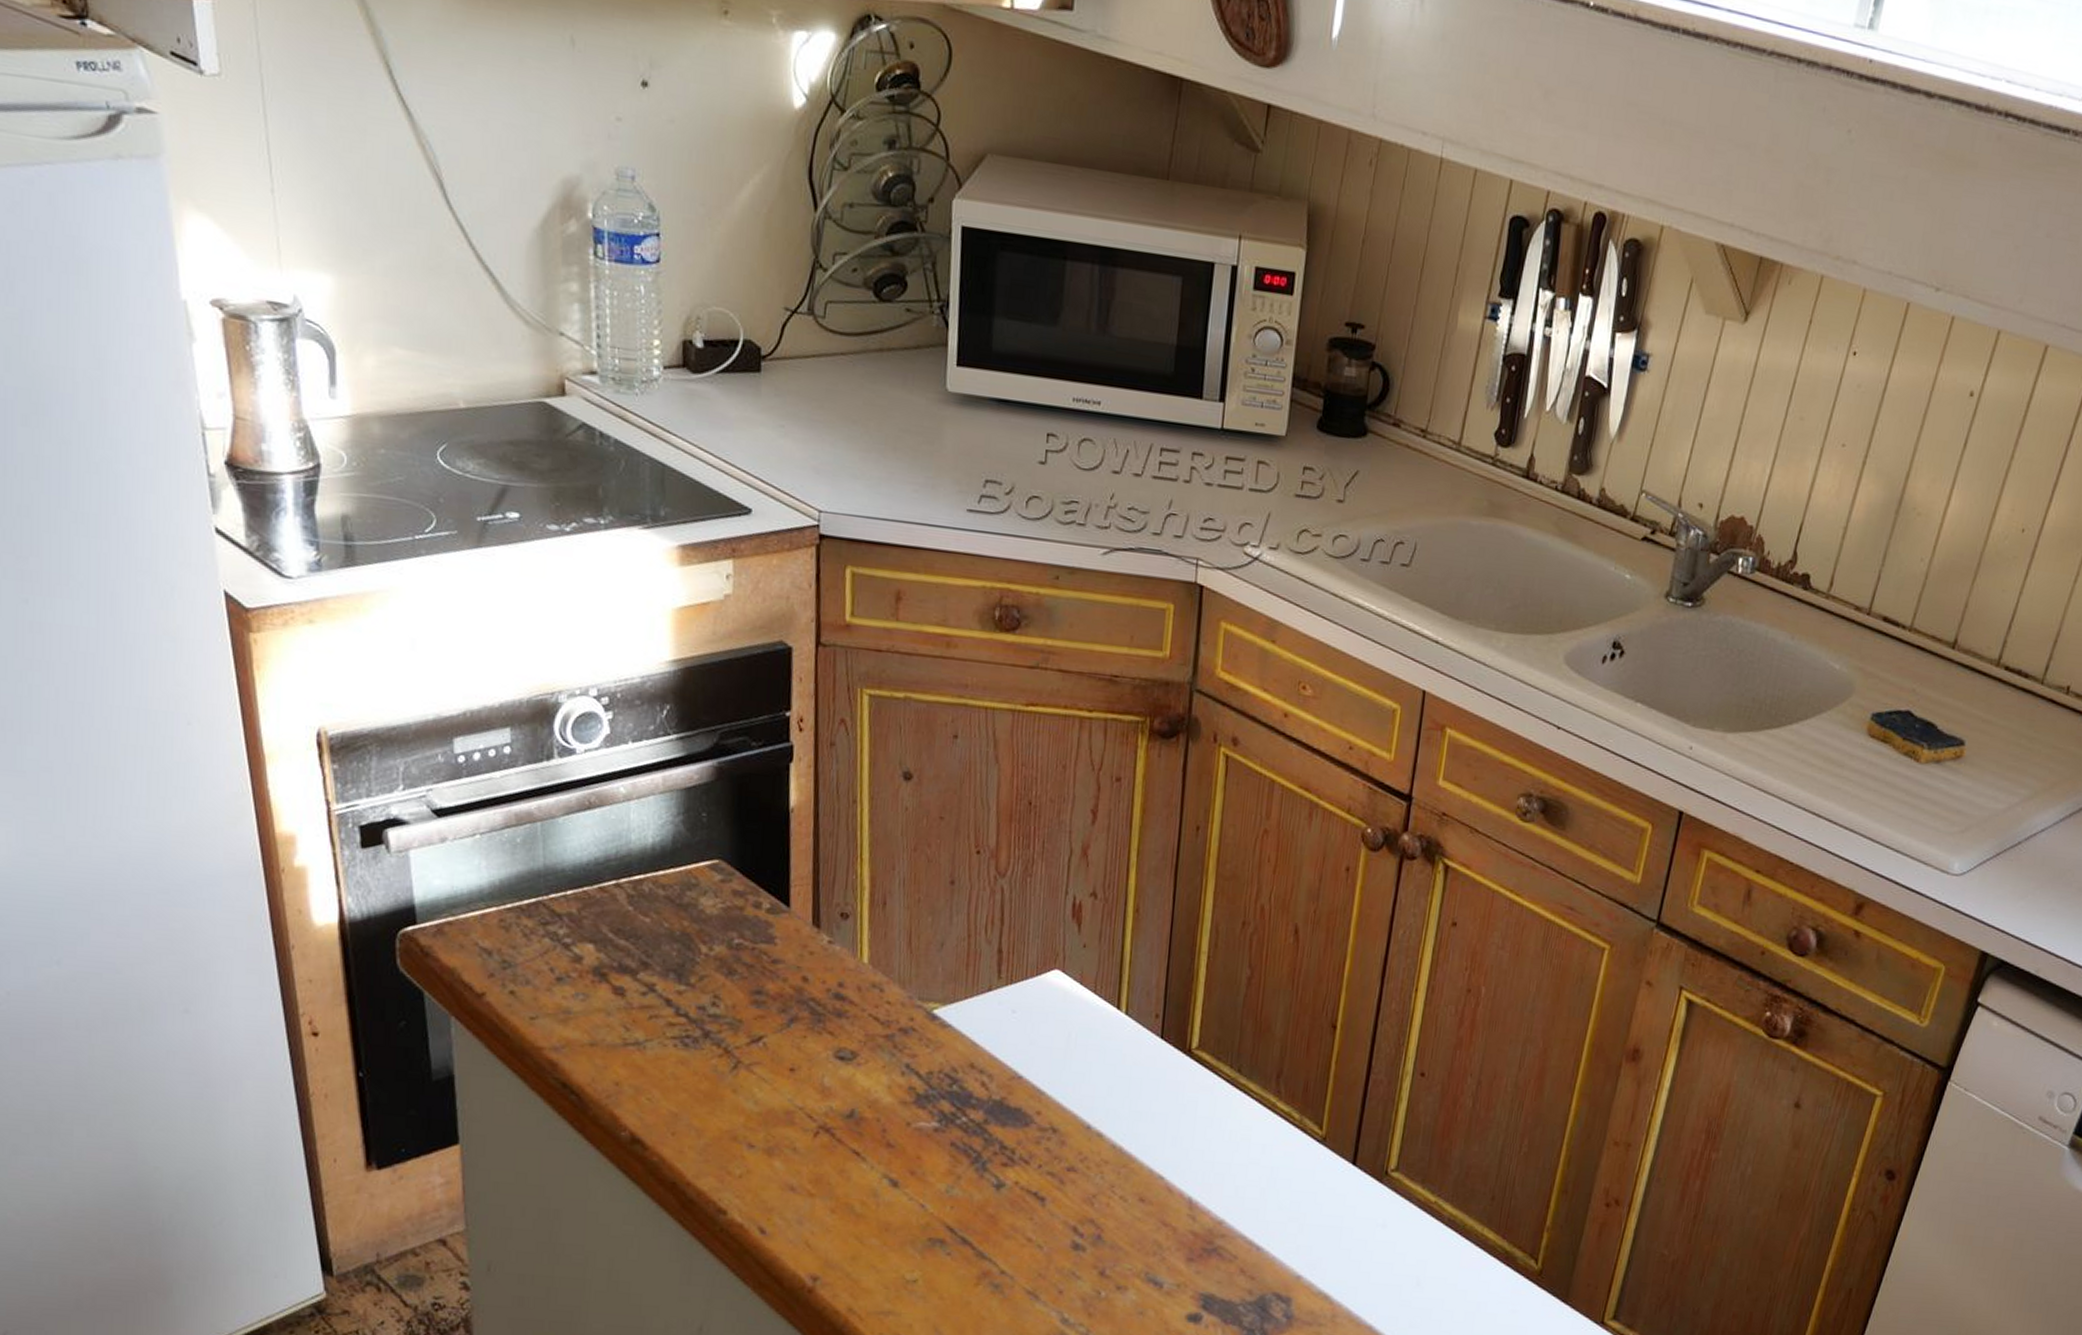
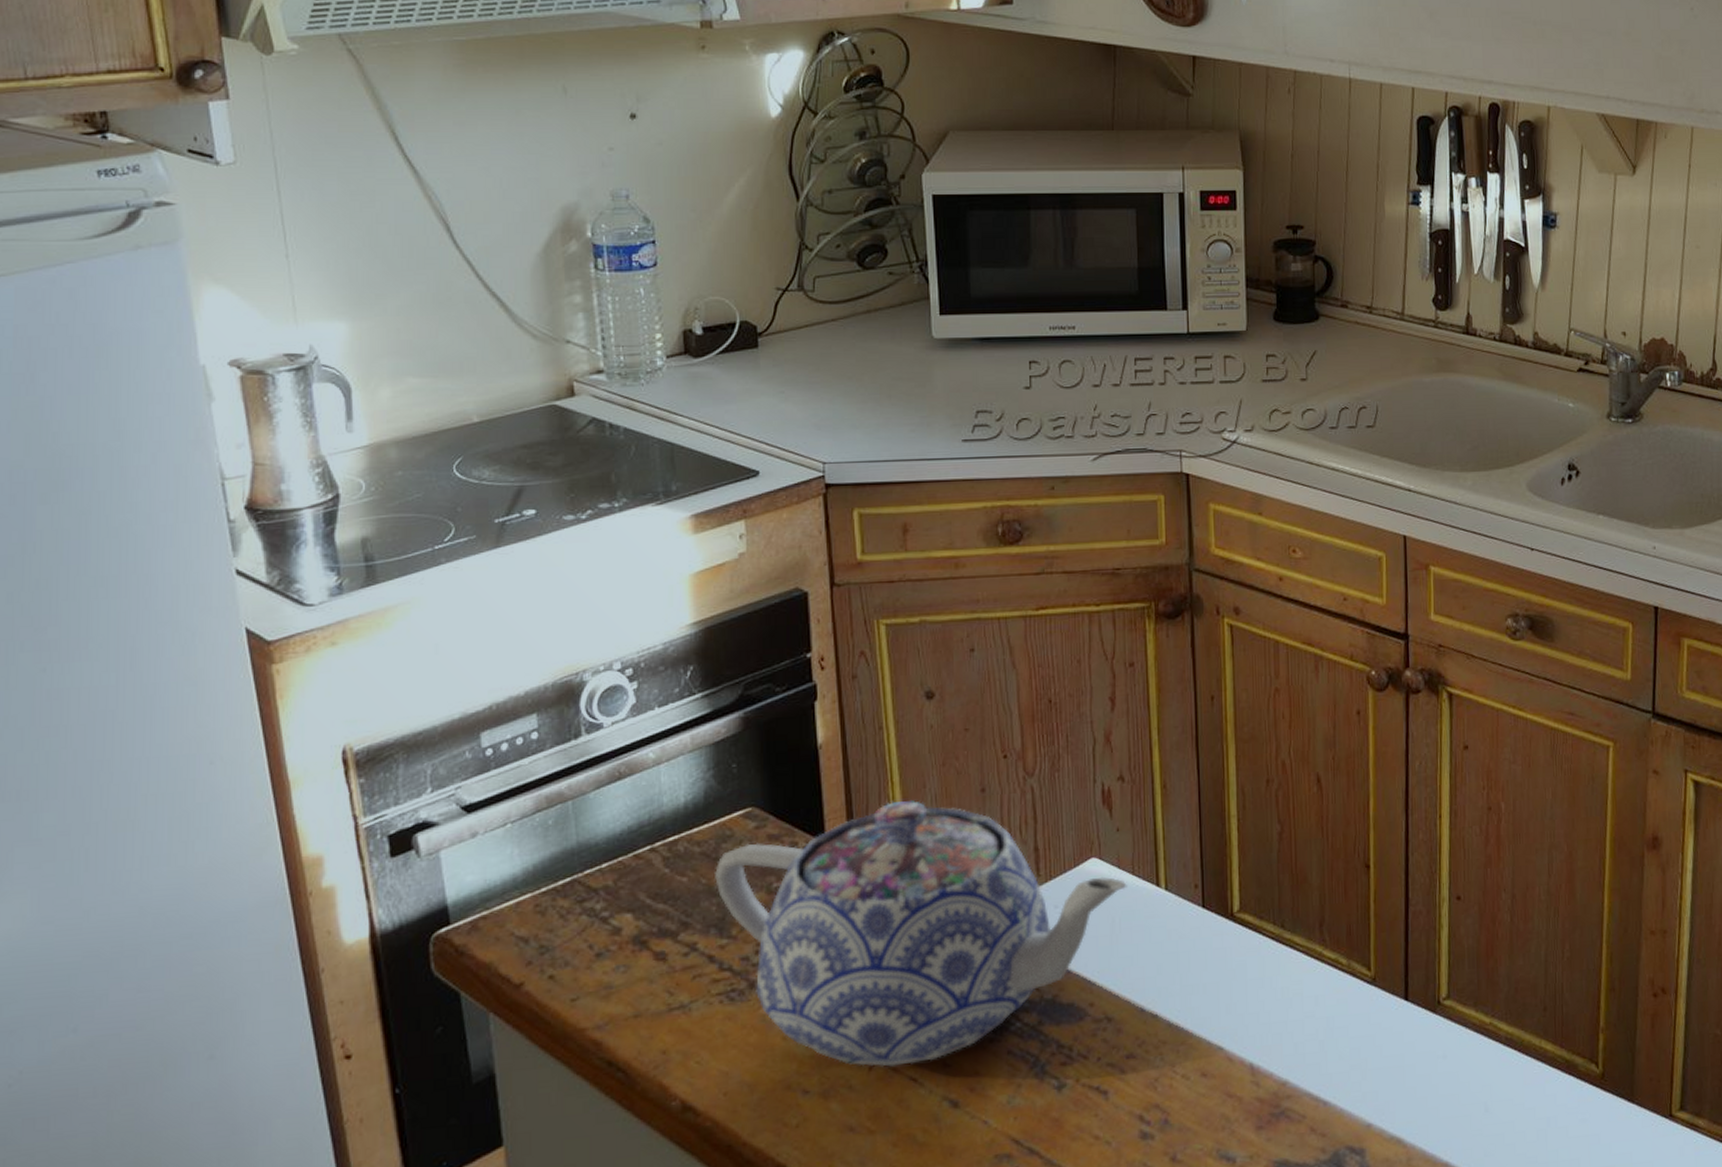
teapot: none [677,878,1088,1139] -> present [715,801,1127,1067]

